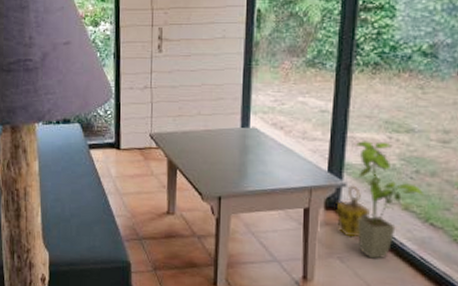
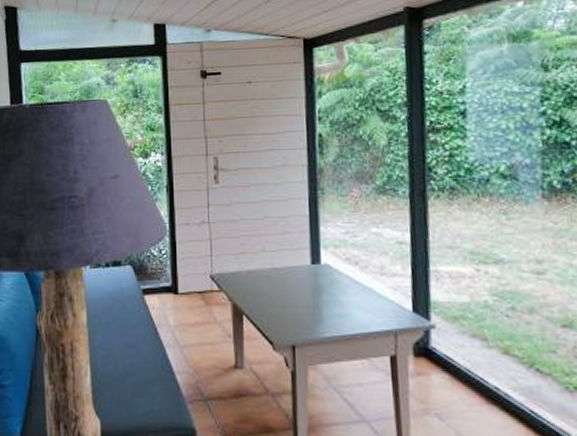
lantern: present [335,185,370,238] -> none [426,326,466,389]
house plant: present [355,141,425,259] -> none [439,275,525,415]

